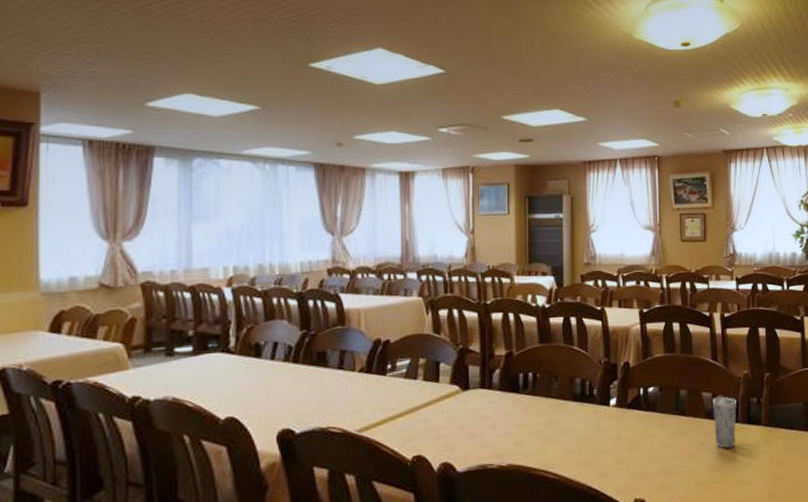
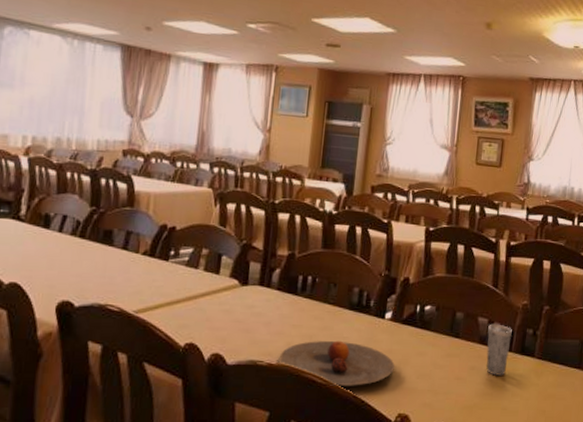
plate: none [508,433,625,480] -> present [278,340,395,386]

